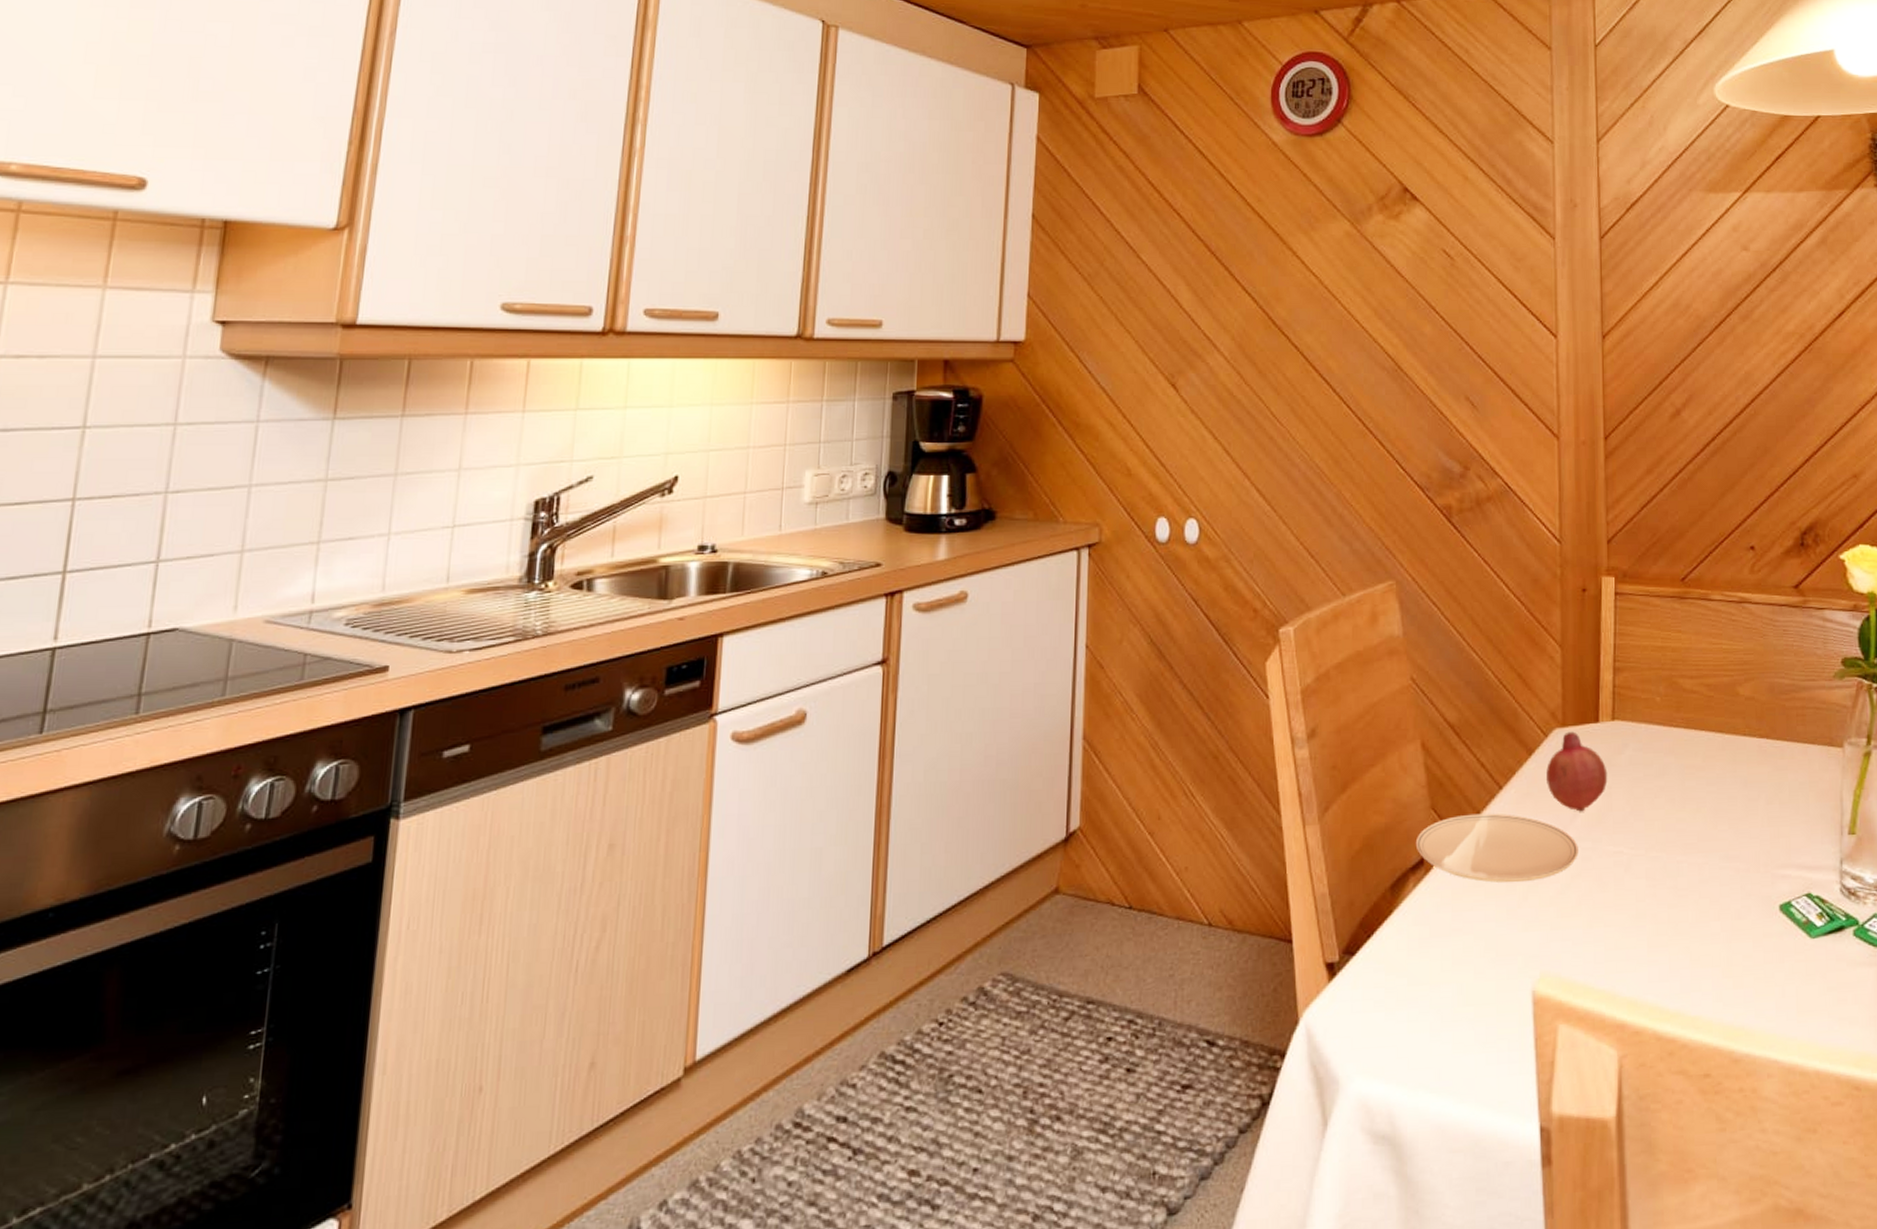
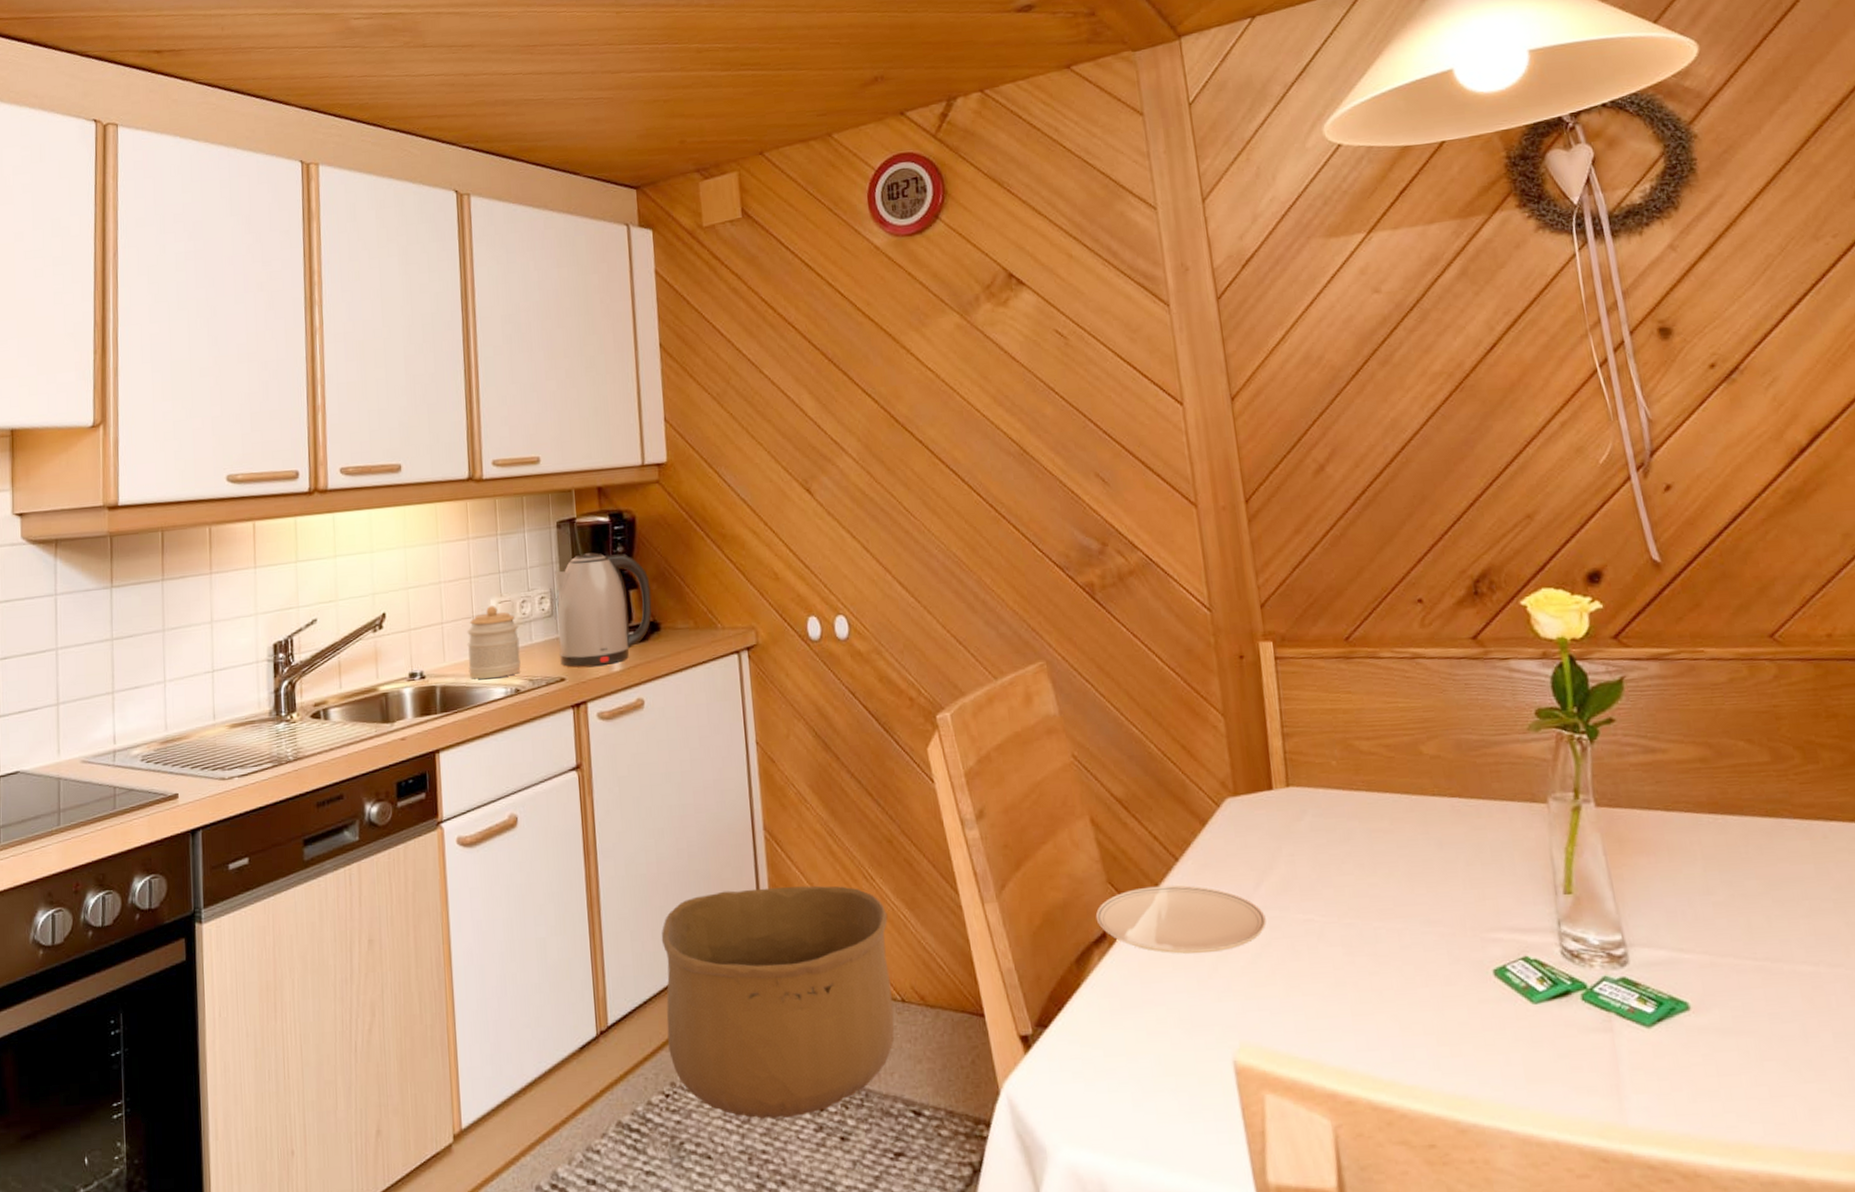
jar: none [770,478,835,559] -> present [467,606,521,680]
kettle: none [878,430,990,553] -> present [555,552,652,668]
basket: none [949,800,1204,1050] -> present [661,885,895,1120]
fruit: present [1546,731,1608,812] -> none [1222,800,1289,881]

